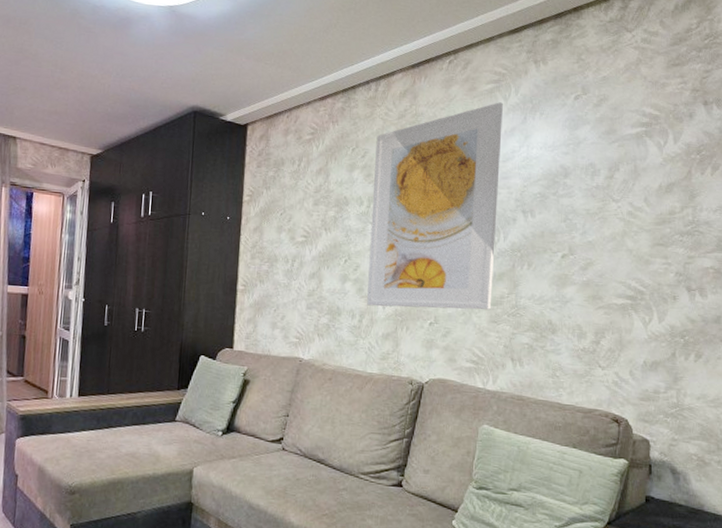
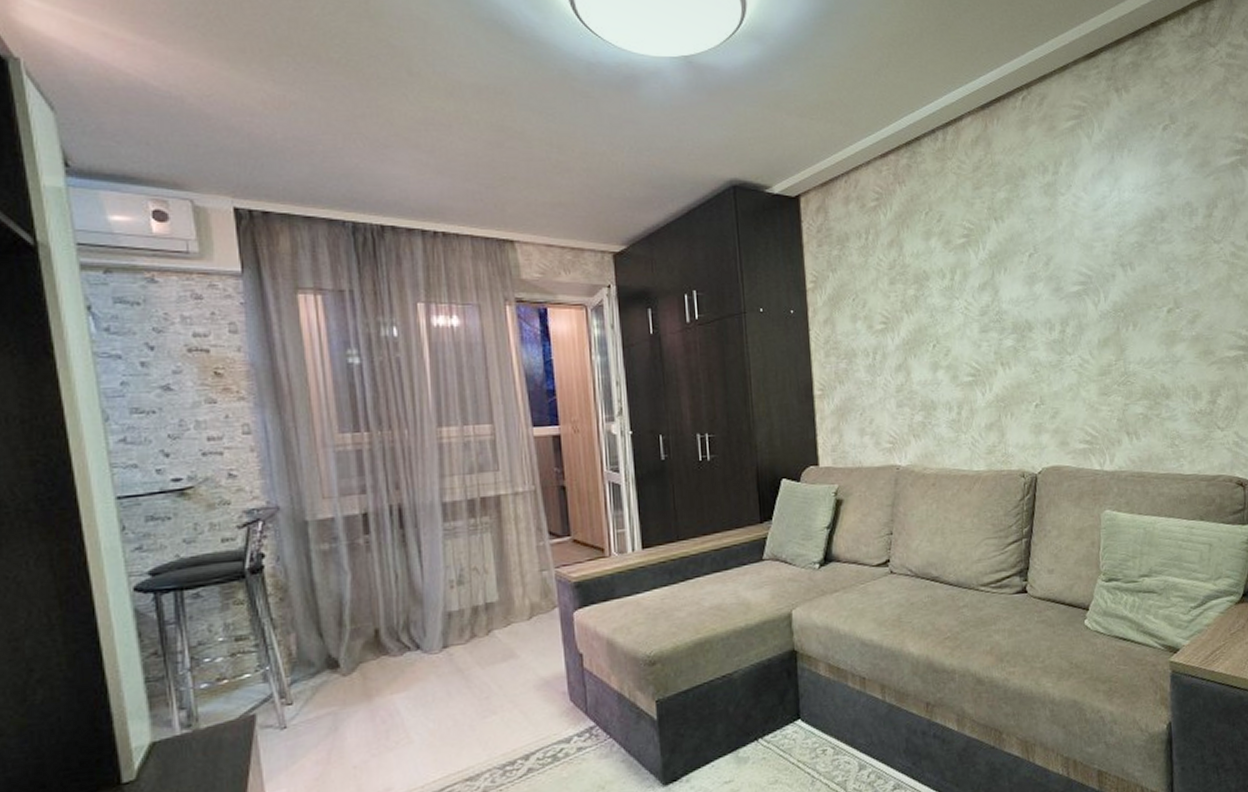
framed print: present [367,102,503,310] -> none [951,141,1099,395]

